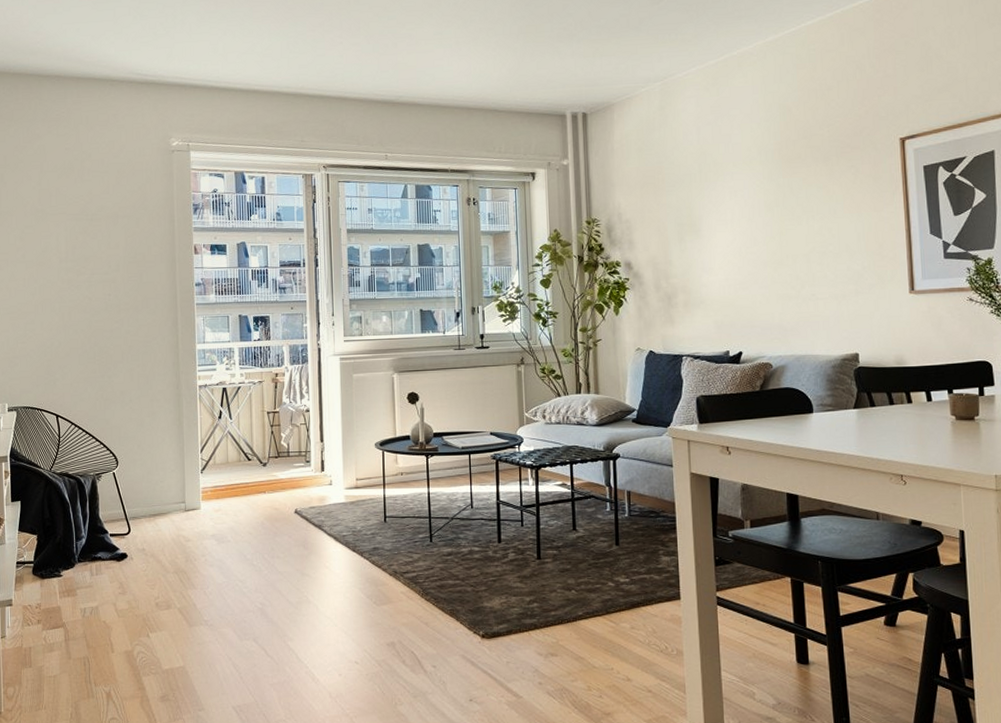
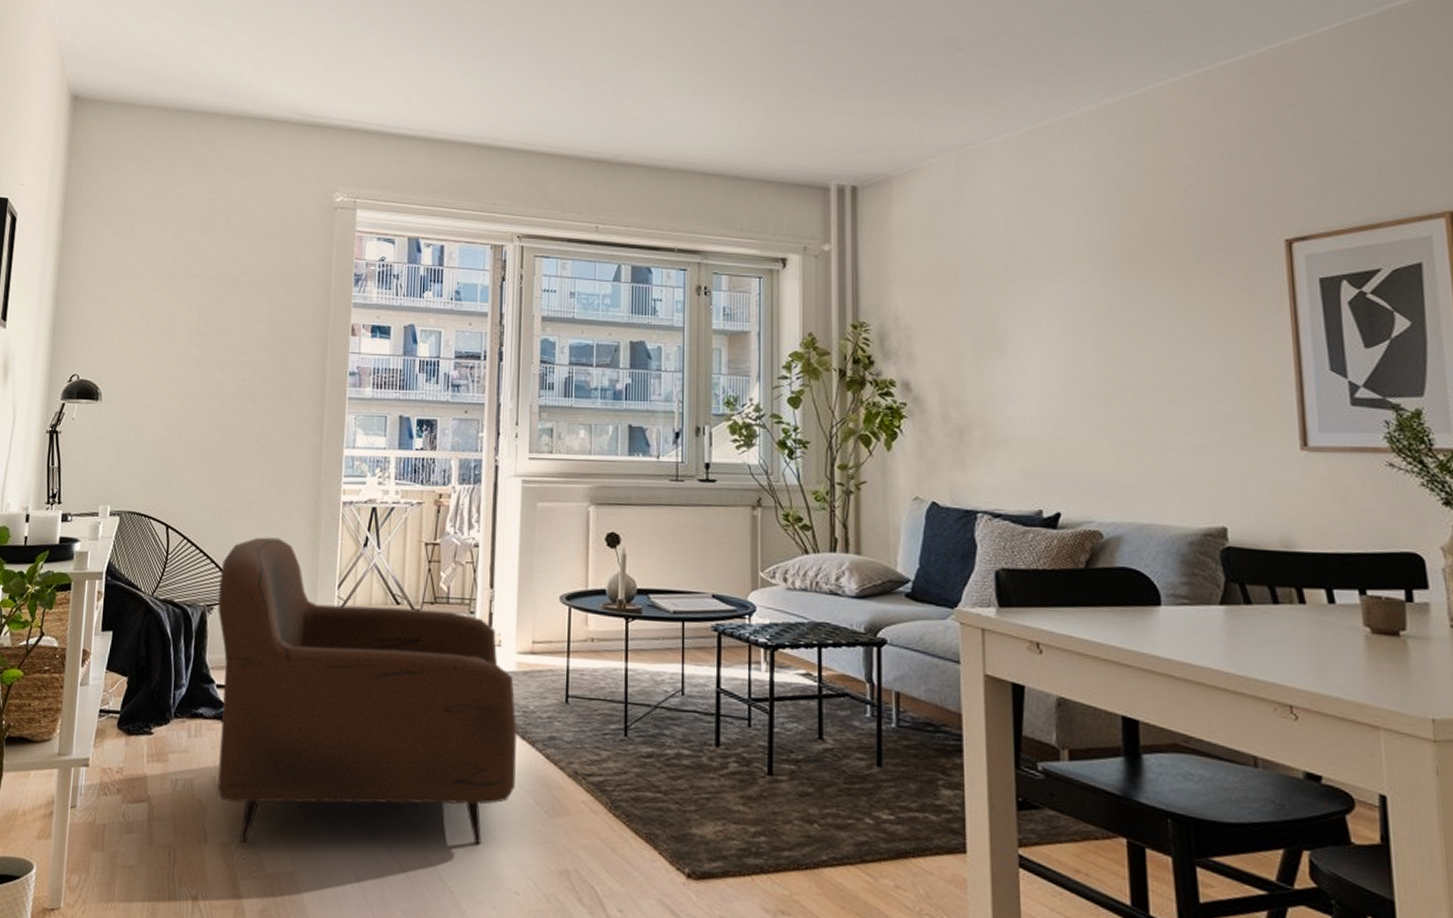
armchair: none [104,417,350,650] -> present [217,537,517,845]

